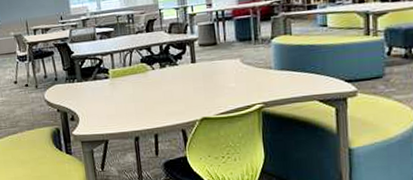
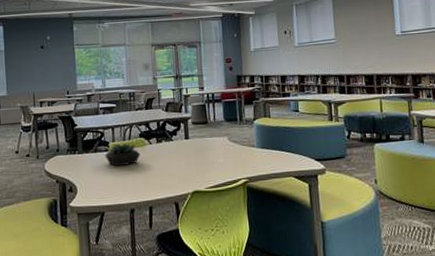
succulent plant: none [105,70,143,94] -> present [105,144,140,167]

